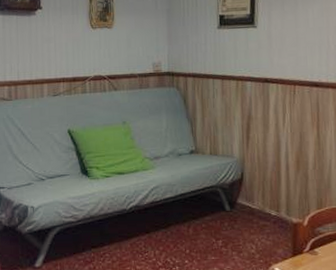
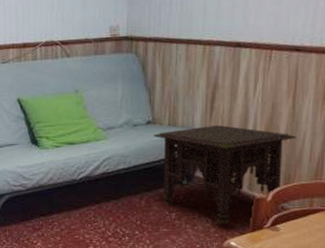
side table: none [197,154,323,250] -> present [154,125,296,225]

